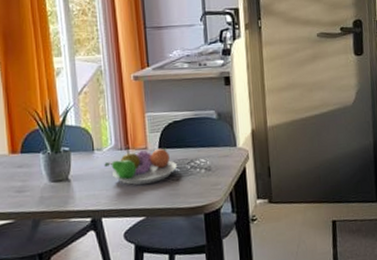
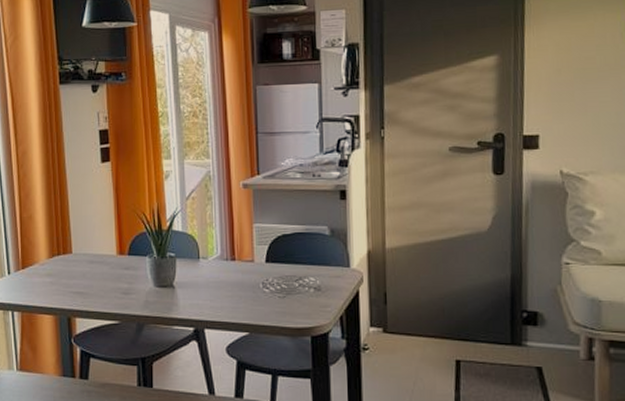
fruit bowl: present [104,147,177,185] -> none [209,259,284,298]

